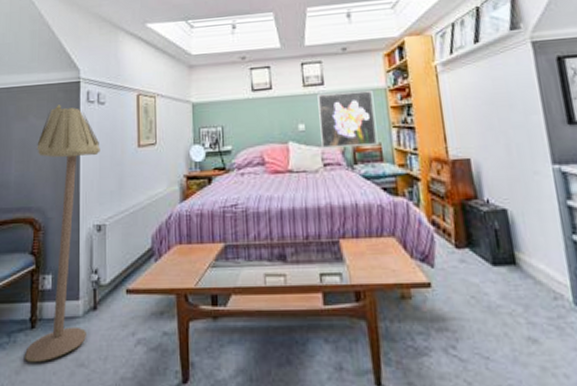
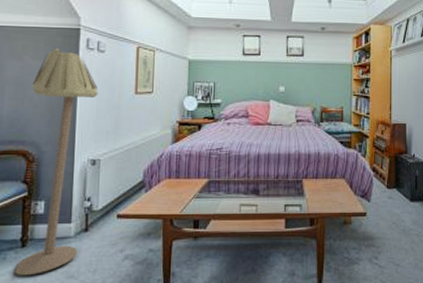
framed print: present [317,90,378,148] -> none [297,63,341,108]

